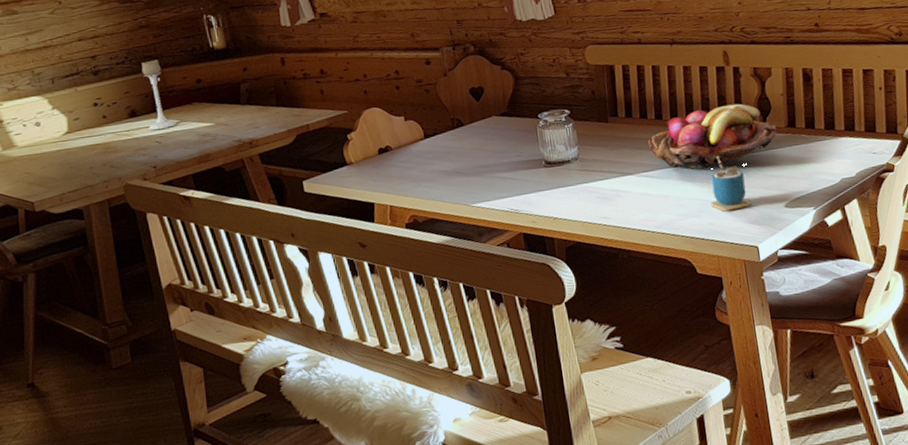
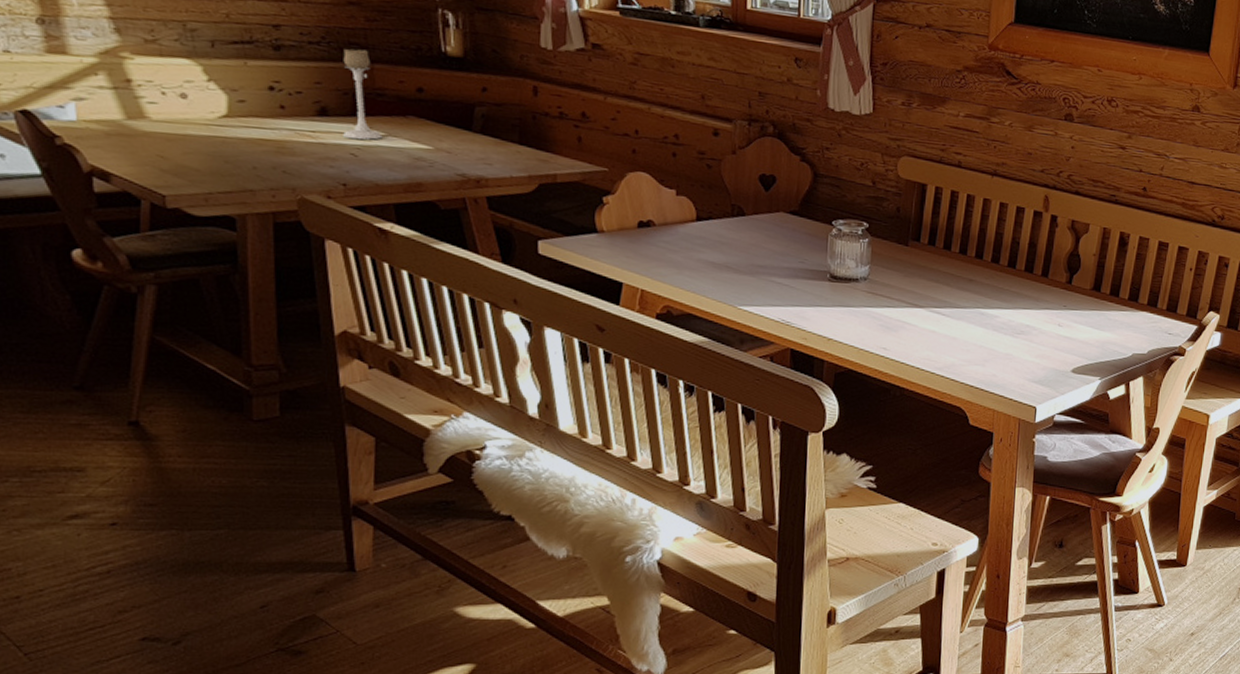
fruit basket: present [648,103,777,170] -> none [946,253,1082,320]
cup: present [711,156,752,212] -> none [998,306,1040,366]

